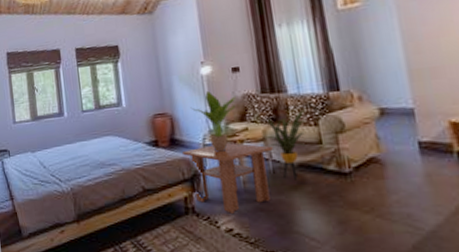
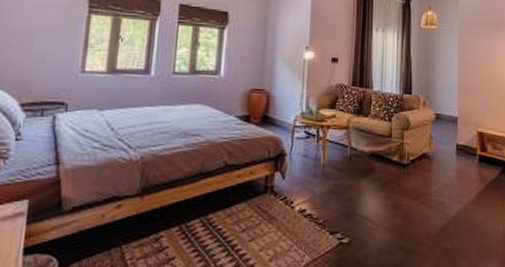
coffee table: present [183,142,273,214] -> none [273,126,353,195]
potted plant: present [190,90,236,152] -> none [288,74,330,134]
house plant: present [264,109,307,180] -> none [348,106,383,167]

